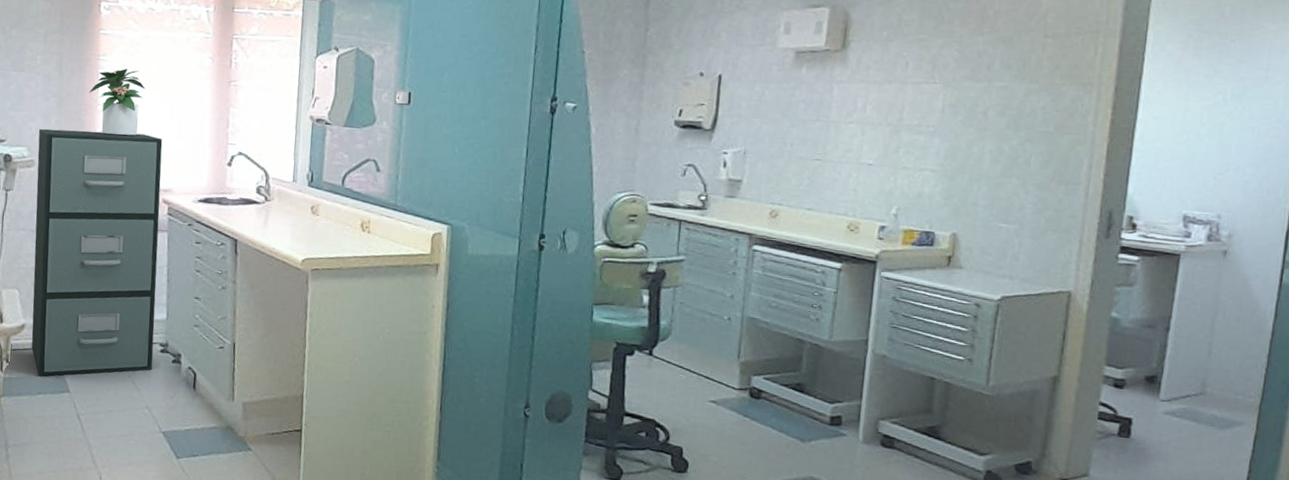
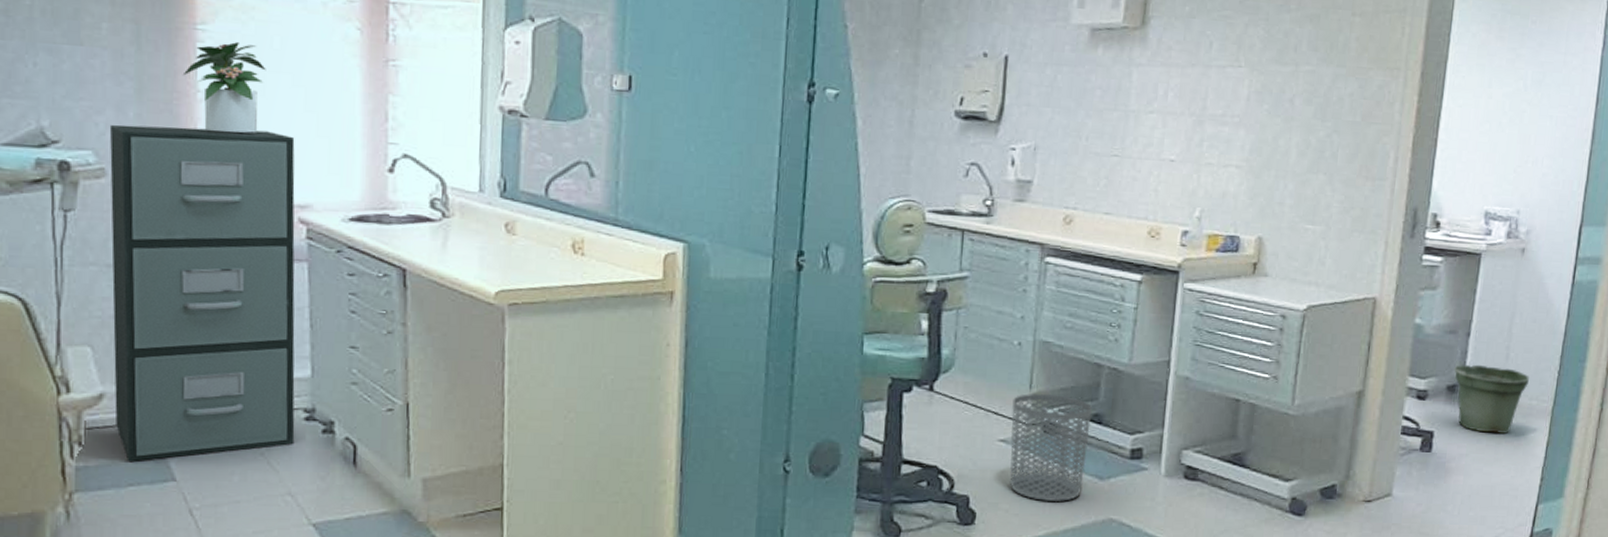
waste bin: none [719,362,795,459] -> present [1009,393,1092,503]
flower pot: none [1153,357,1234,425] -> present [1454,364,1529,434]

